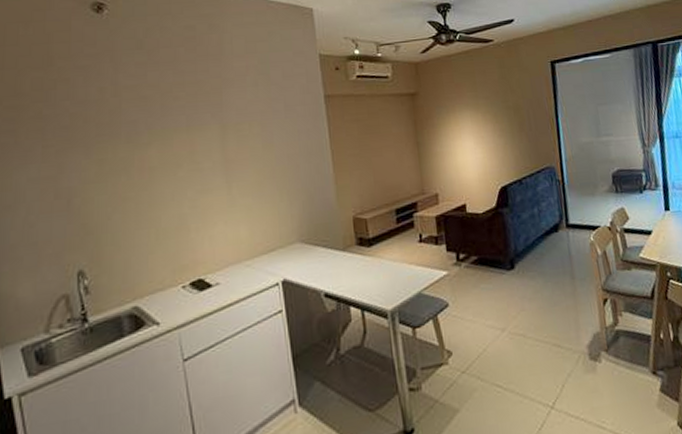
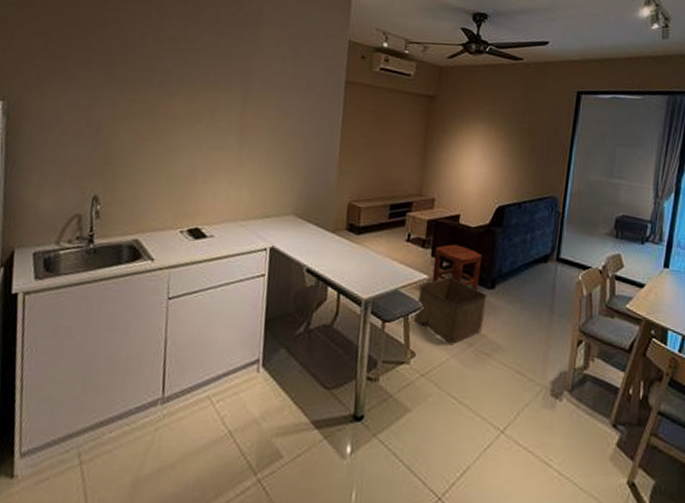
storage bin: none [441,267,511,335] -> present [413,277,487,345]
stool: none [448,234,499,276] -> present [432,244,483,291]

